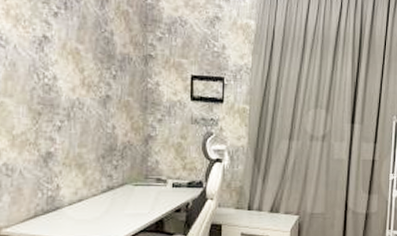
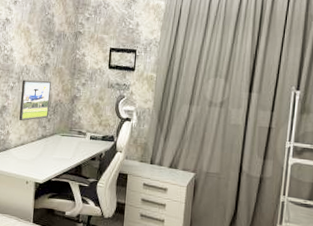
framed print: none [72,117,117,171] -> present [19,80,52,121]

